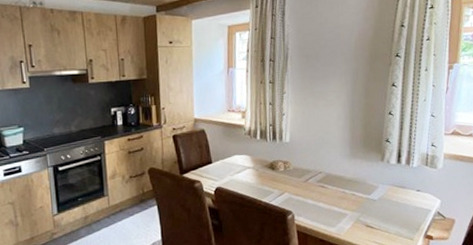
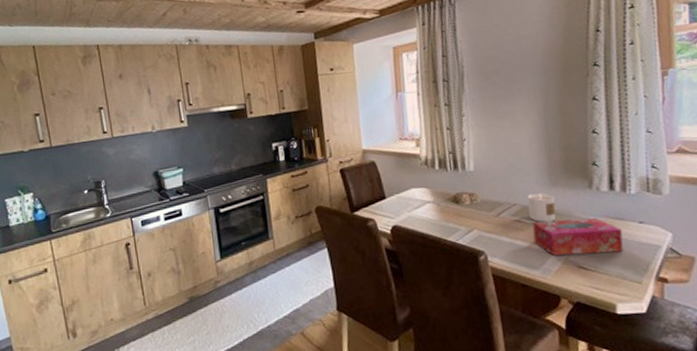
candle: none [331,163,353,188] -> present [527,193,556,223]
tissue box: none [333,185,403,217] -> present [532,217,624,256]

